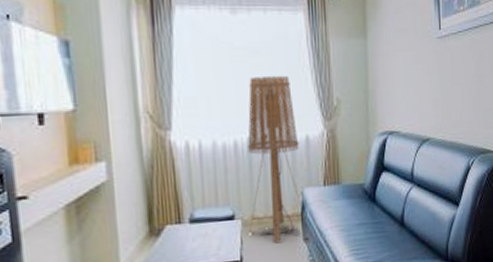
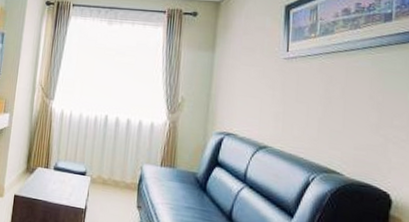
floor lamp: present [248,75,304,244] -> none [96,71,145,204]

